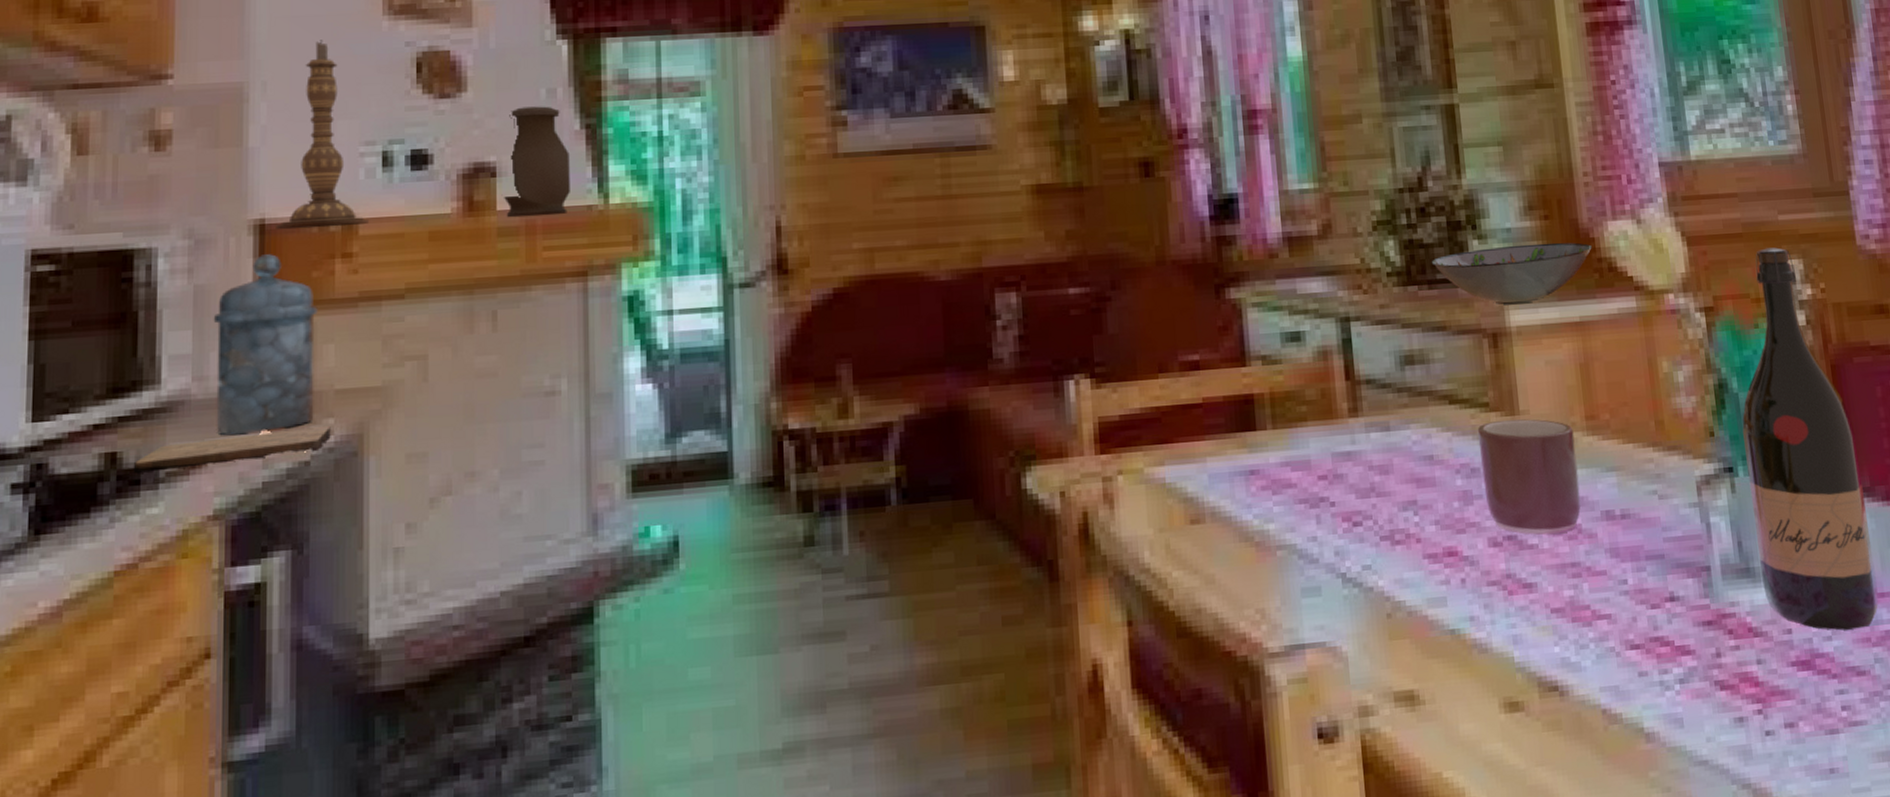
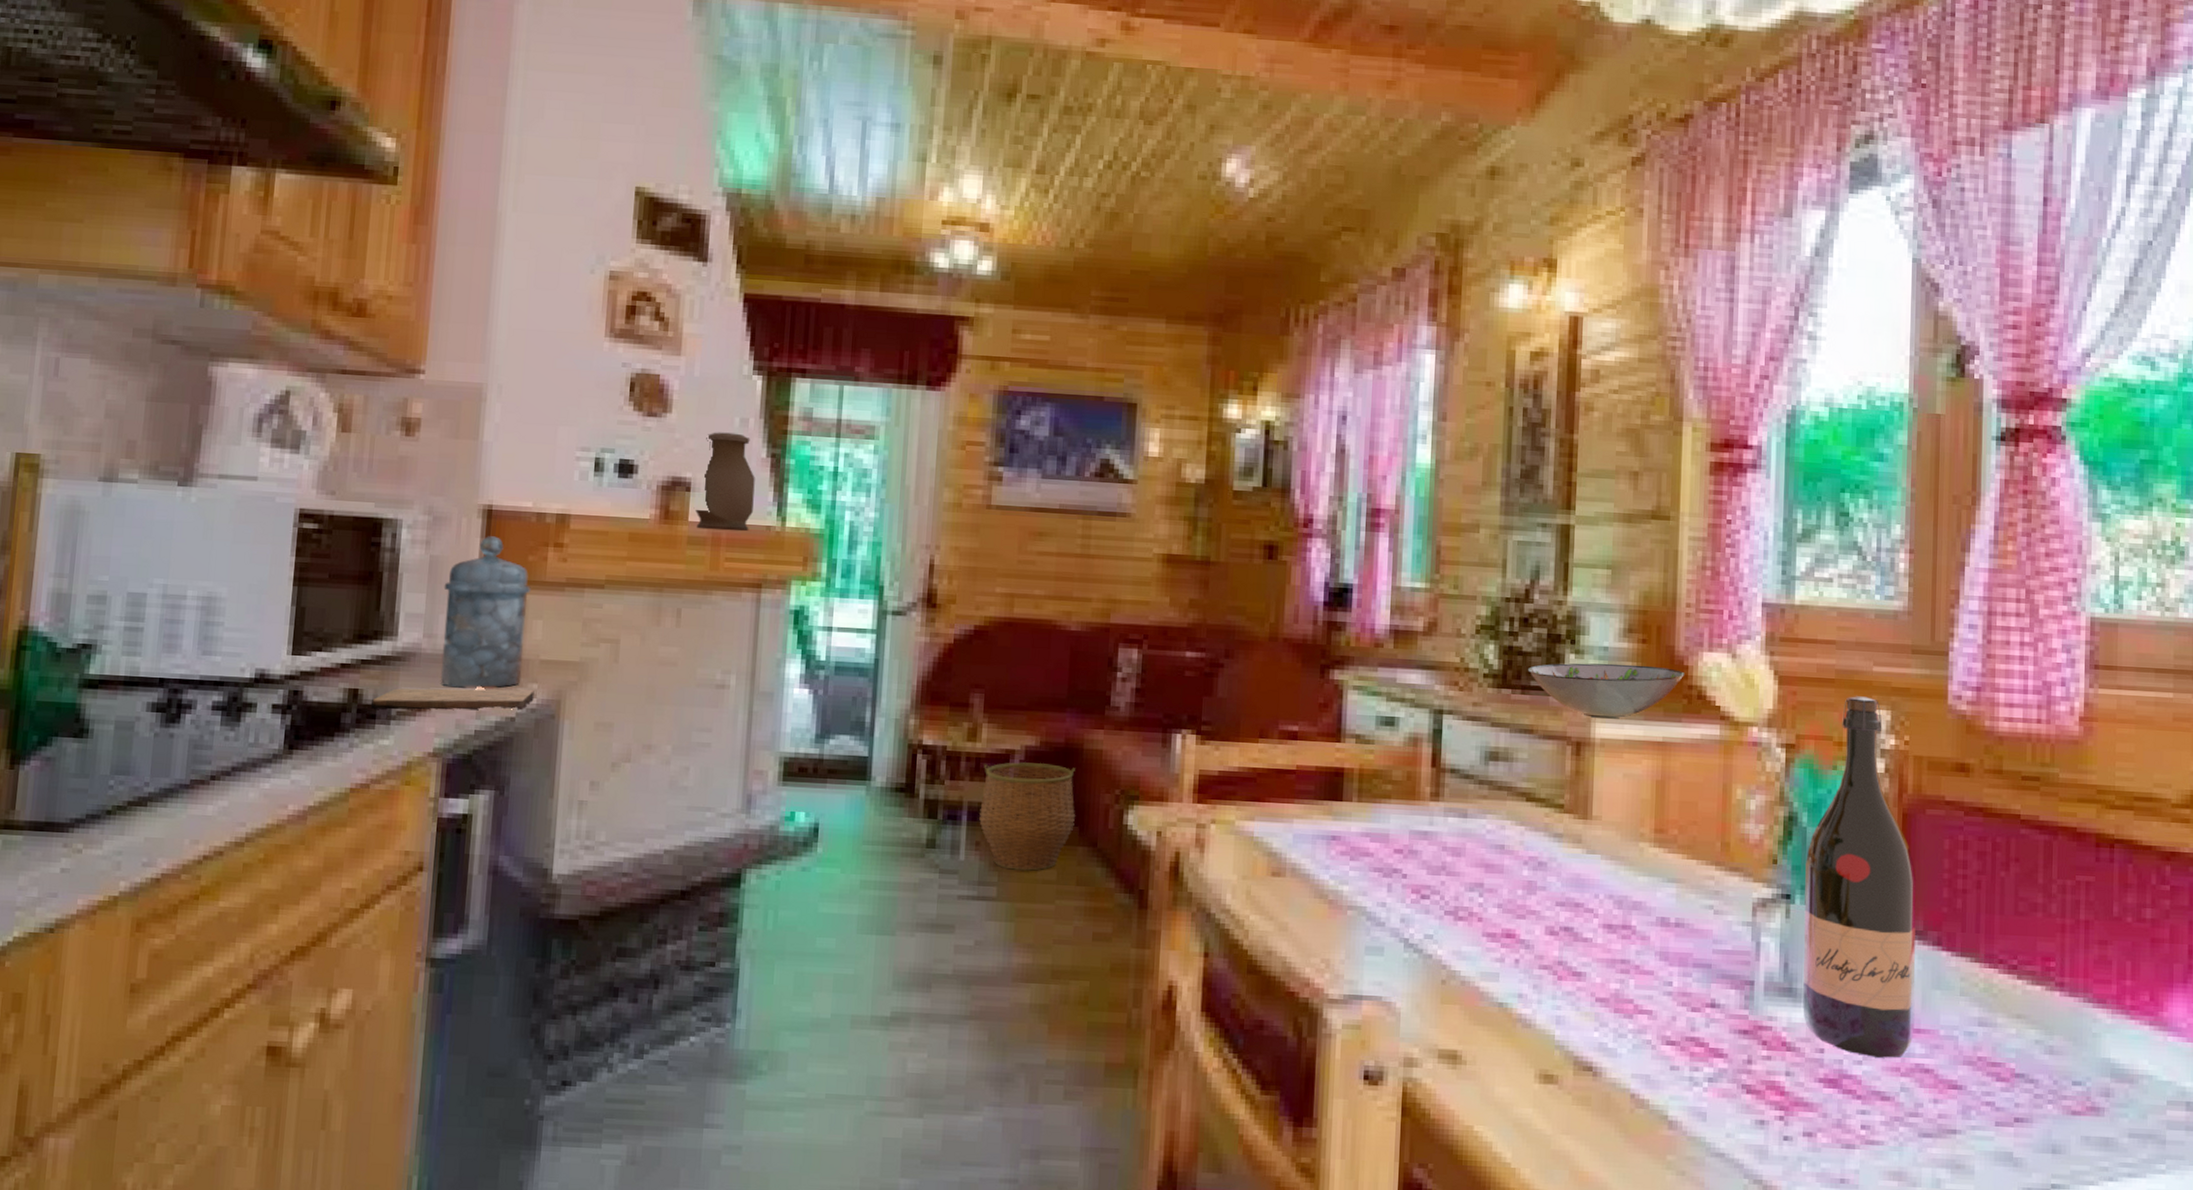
candlestick: present [276,40,370,230] -> none [501,353,580,520]
basket: none [860,432,969,558] -> present [979,762,1076,871]
mug: present [1477,419,1582,536] -> none [1548,822,1641,932]

